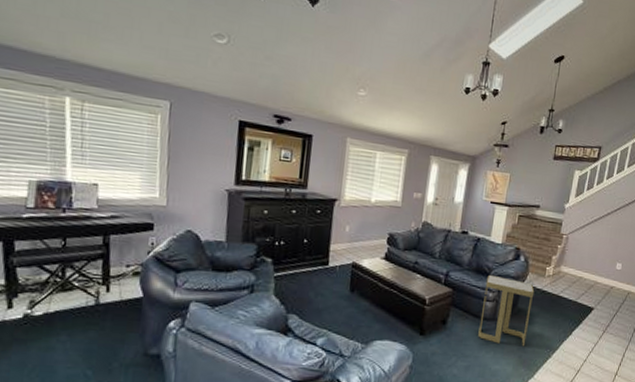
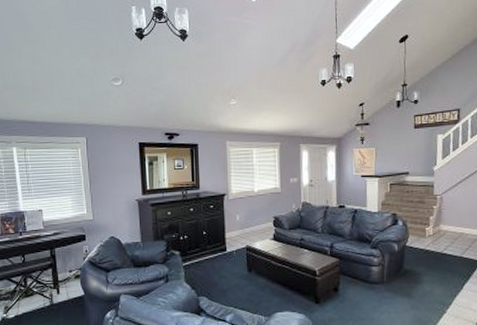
side table: present [478,274,535,347] -> none [369,241,418,305]

